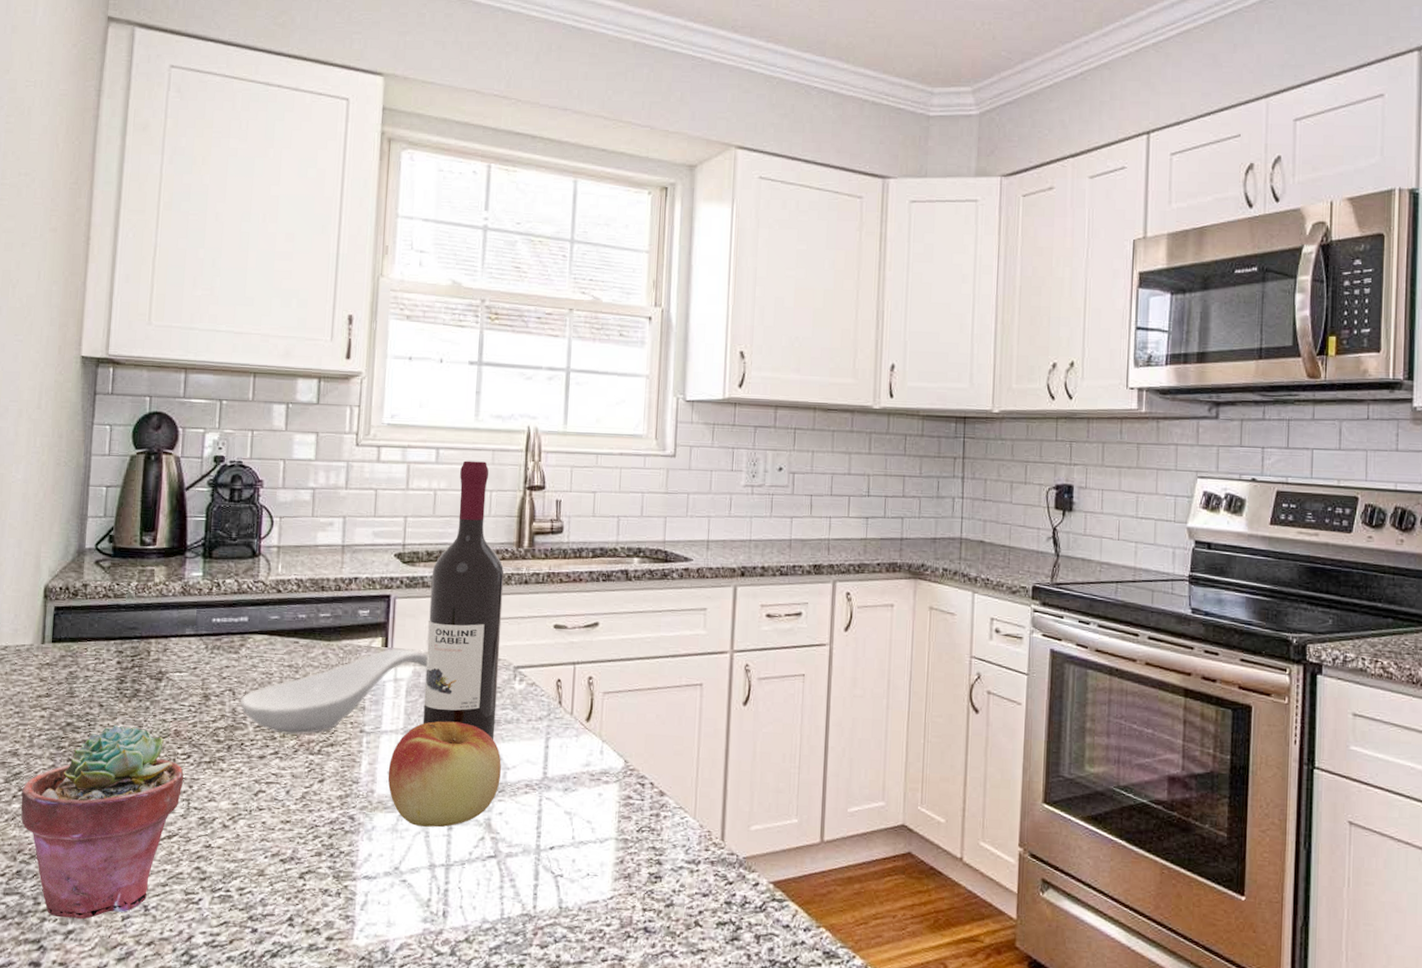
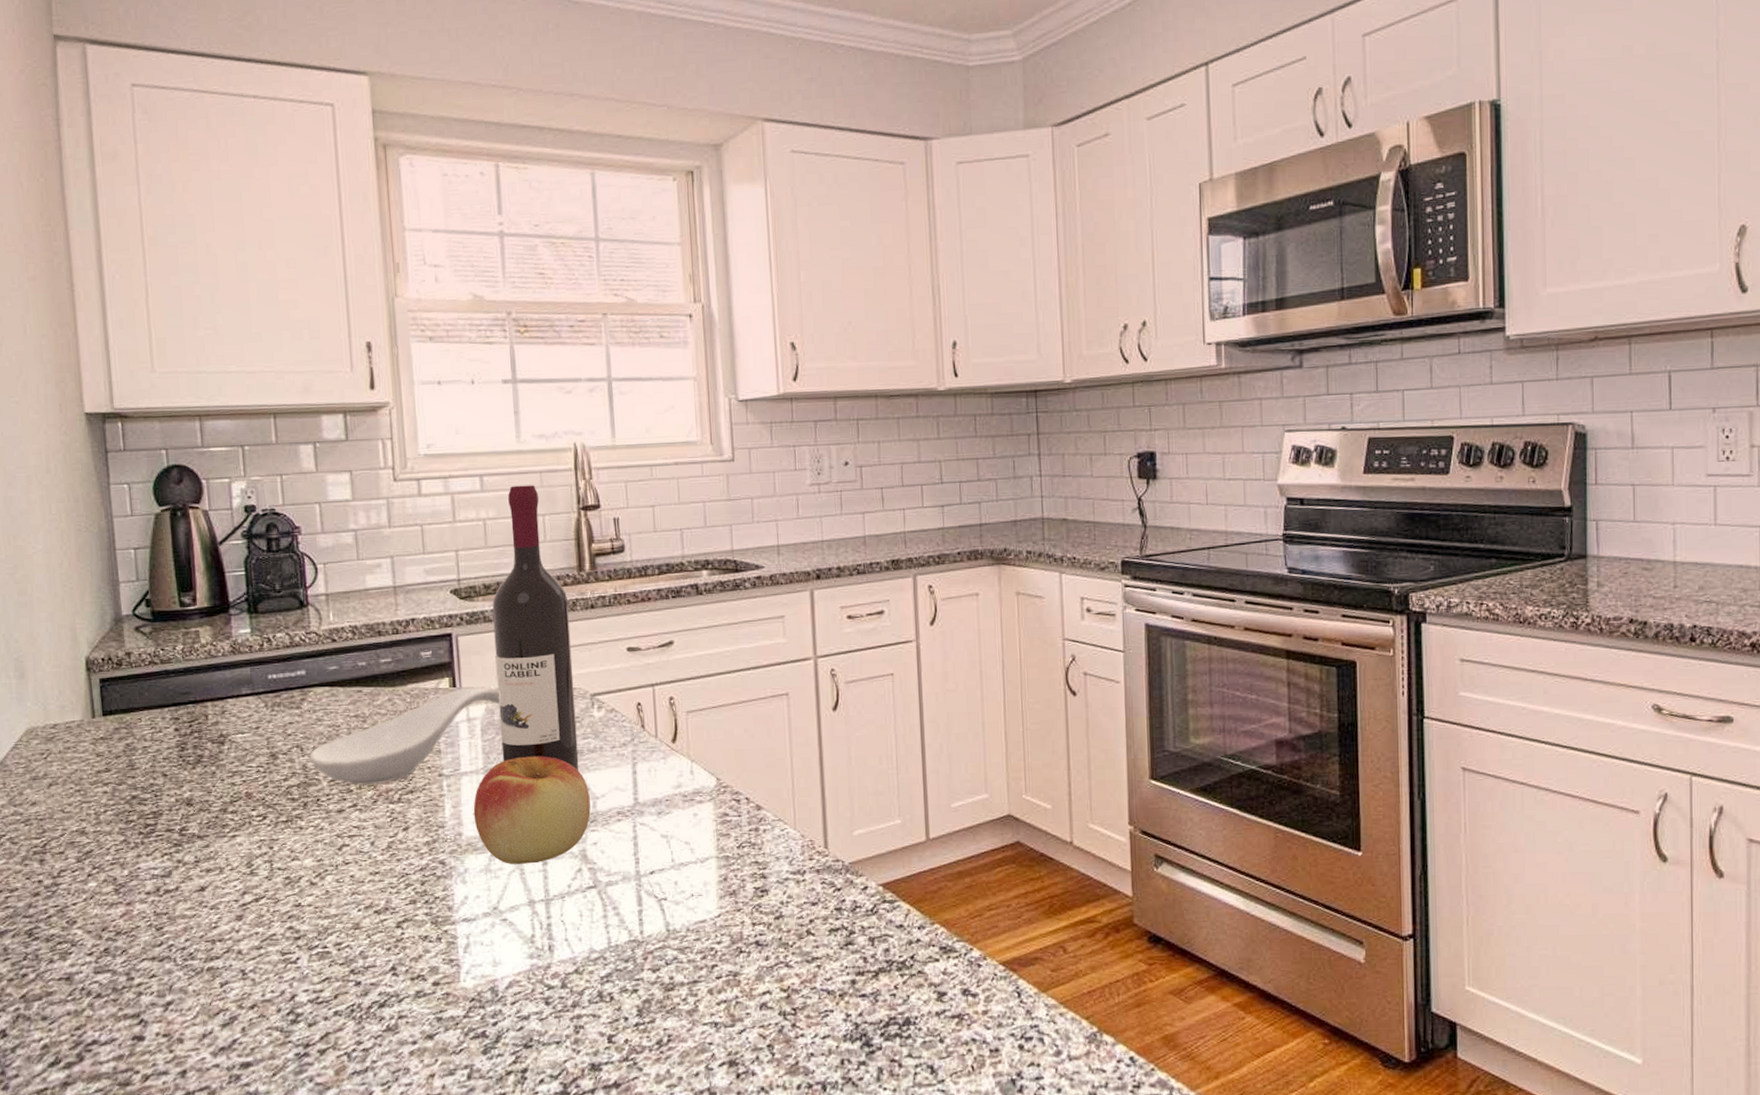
potted succulent: present [21,724,184,920] -> none [96,793,263,990]

